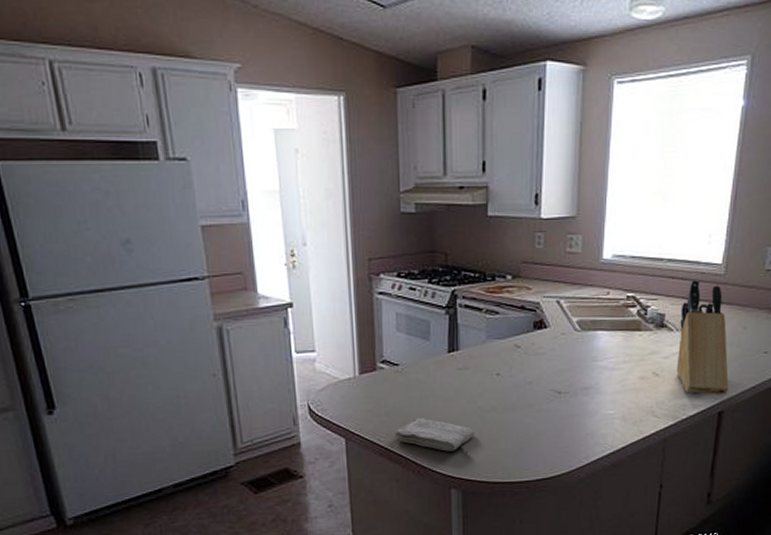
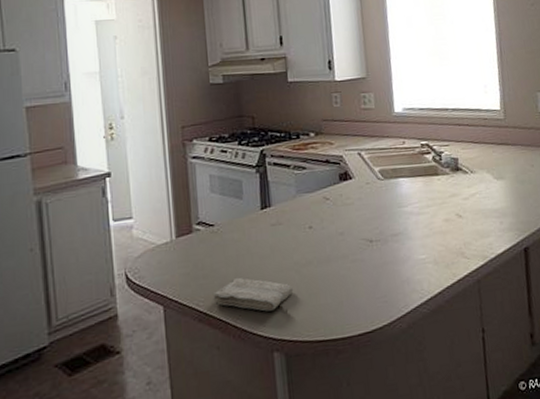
knife block: present [676,279,729,395] -> none [471,124,529,232]

